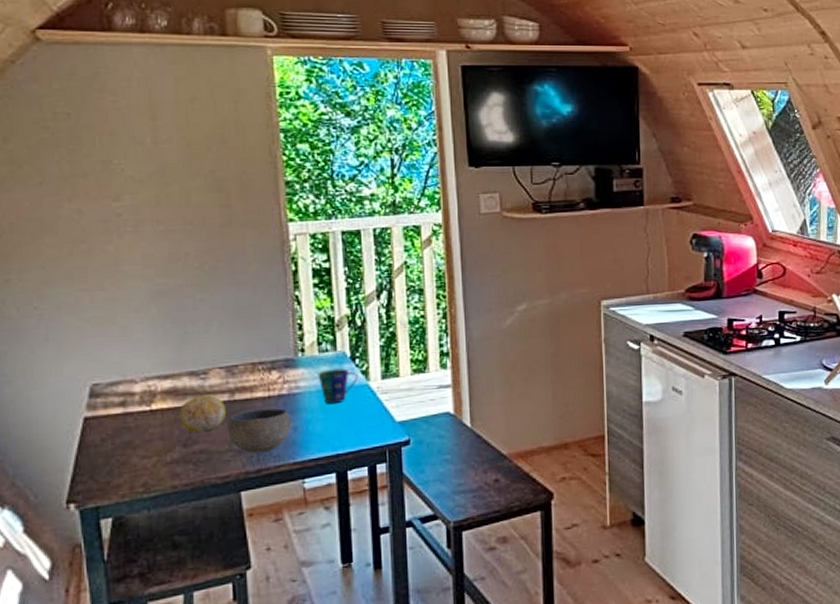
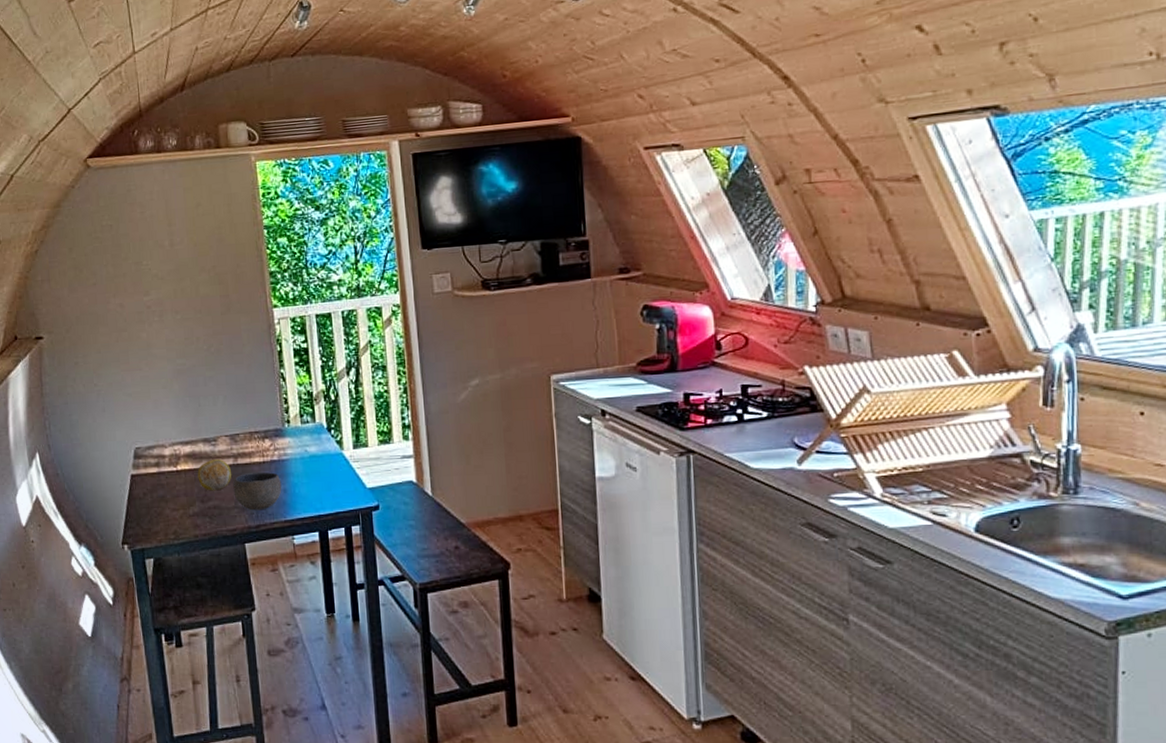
cup: present [317,368,358,404] -> none [301,438,334,469]

